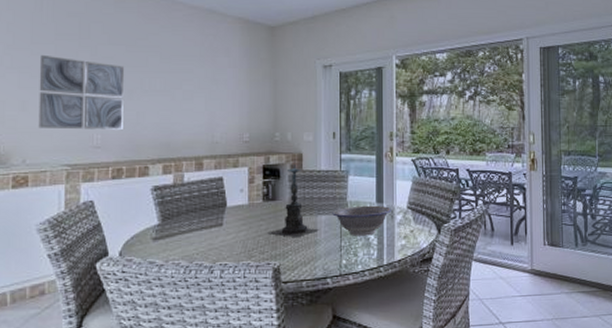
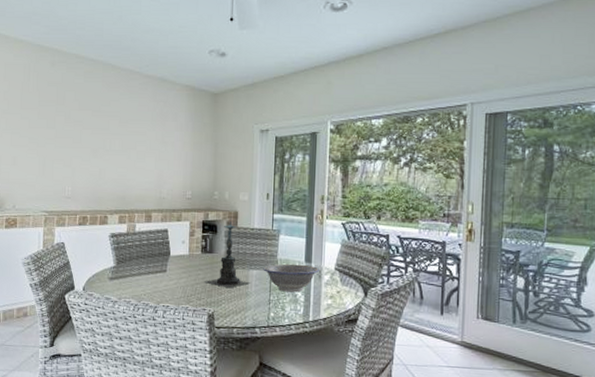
wall art: present [38,54,125,131] -> none [25,118,91,184]

